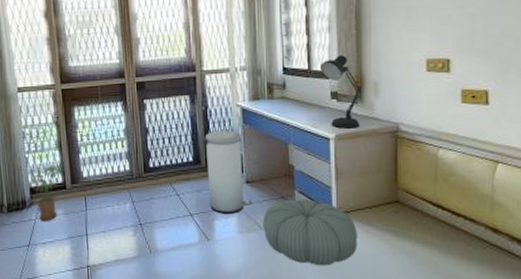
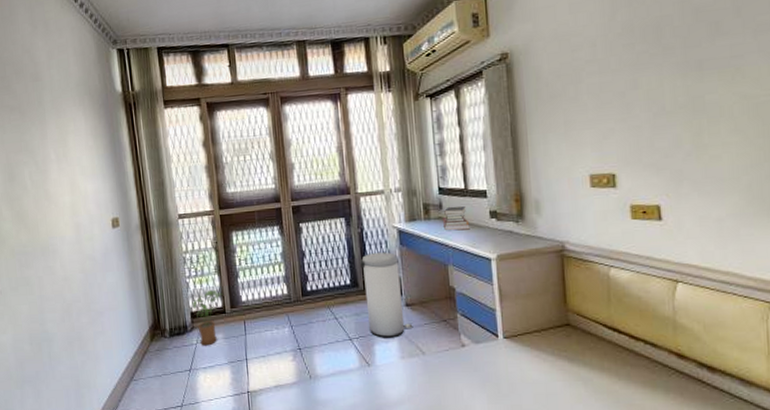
pouf: present [262,199,358,266] -> none [424,322,528,394]
books: none [285,86,311,111] -> present [442,205,470,231]
desk lamp: present [320,55,363,129] -> none [477,173,524,249]

